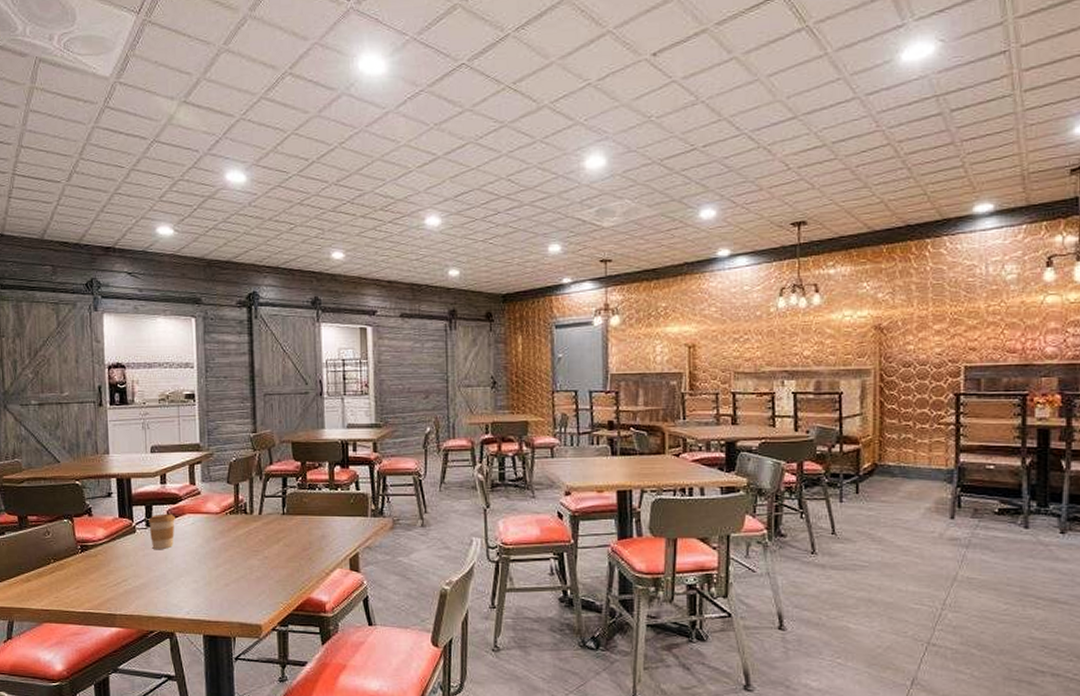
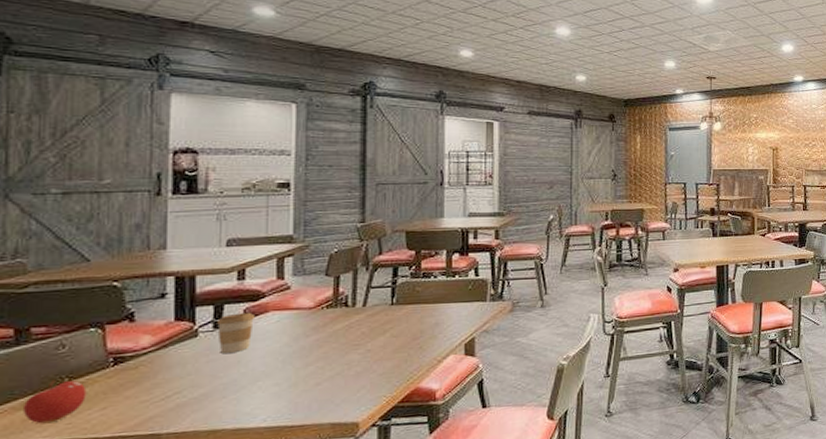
fruit: none [28,560,66,596] -> present [24,379,87,425]

